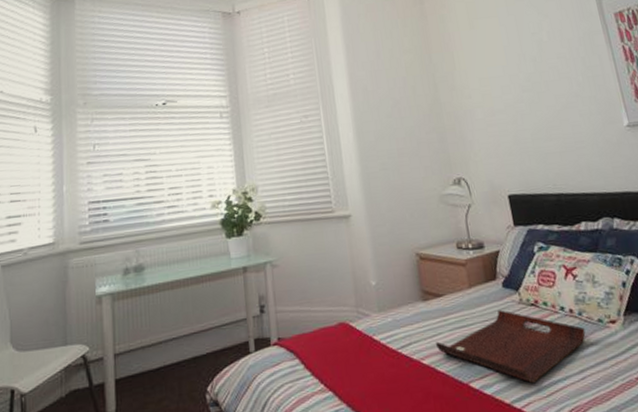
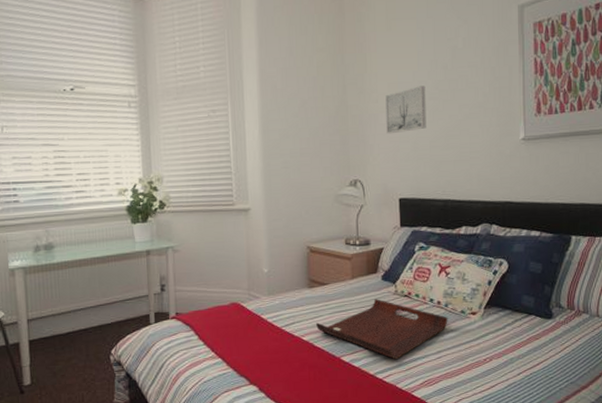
wall art: none [478,79,525,129] -> present [385,86,427,134]

